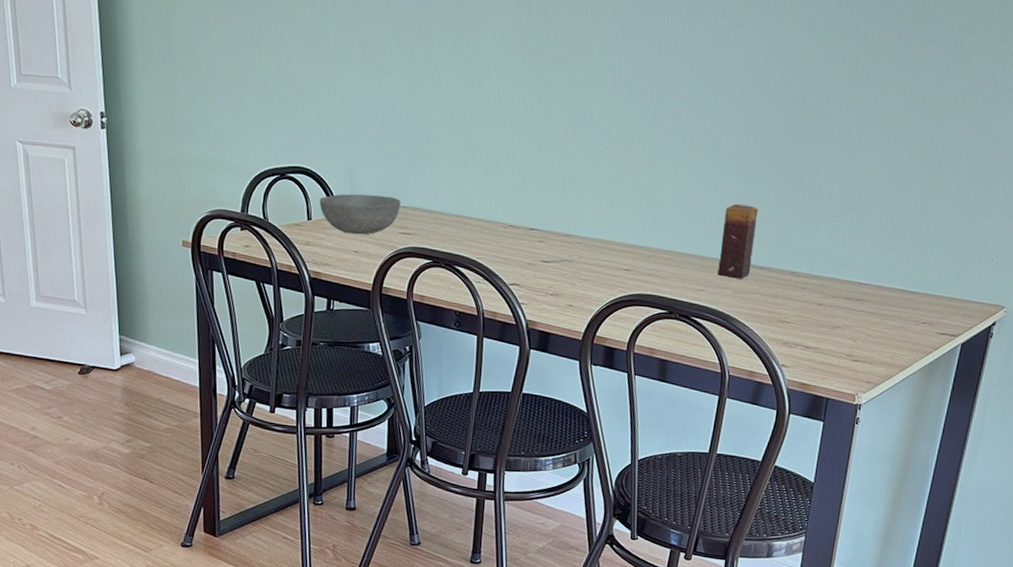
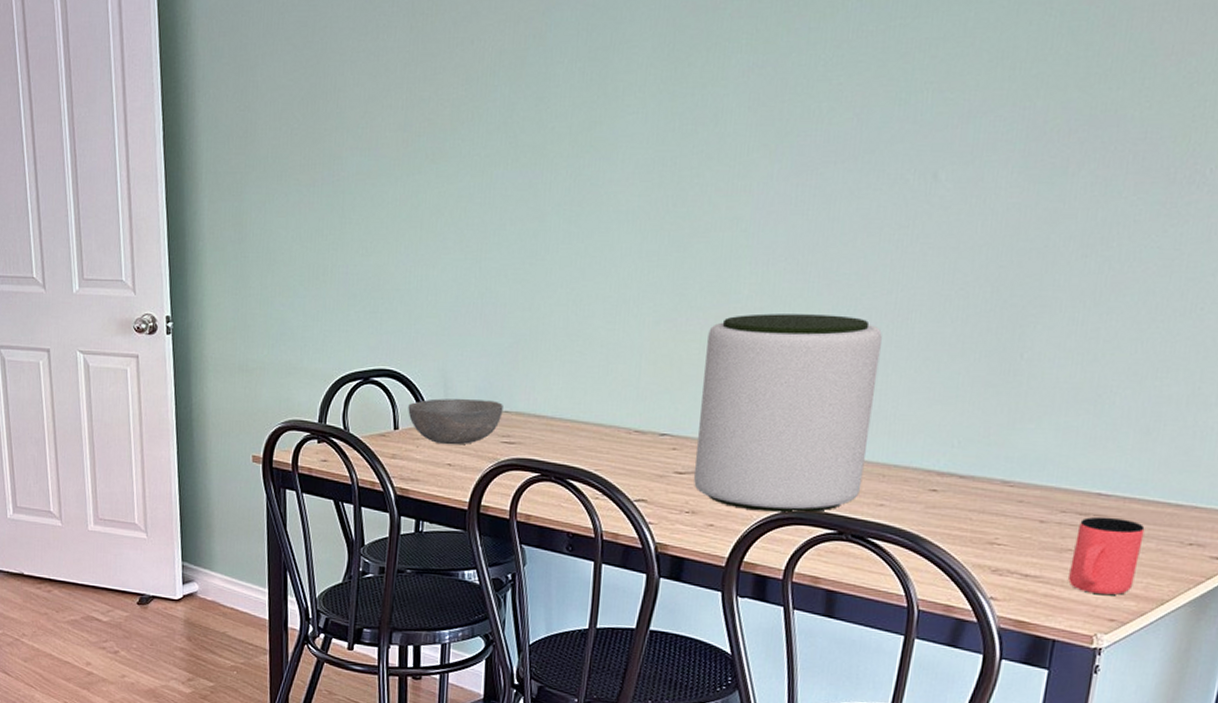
plant pot: none [557,130,702,296] -> present [694,313,882,513]
candle: present [717,203,758,279] -> none [903,397,958,491]
cup: none [838,301,892,363] -> present [1068,516,1145,595]

